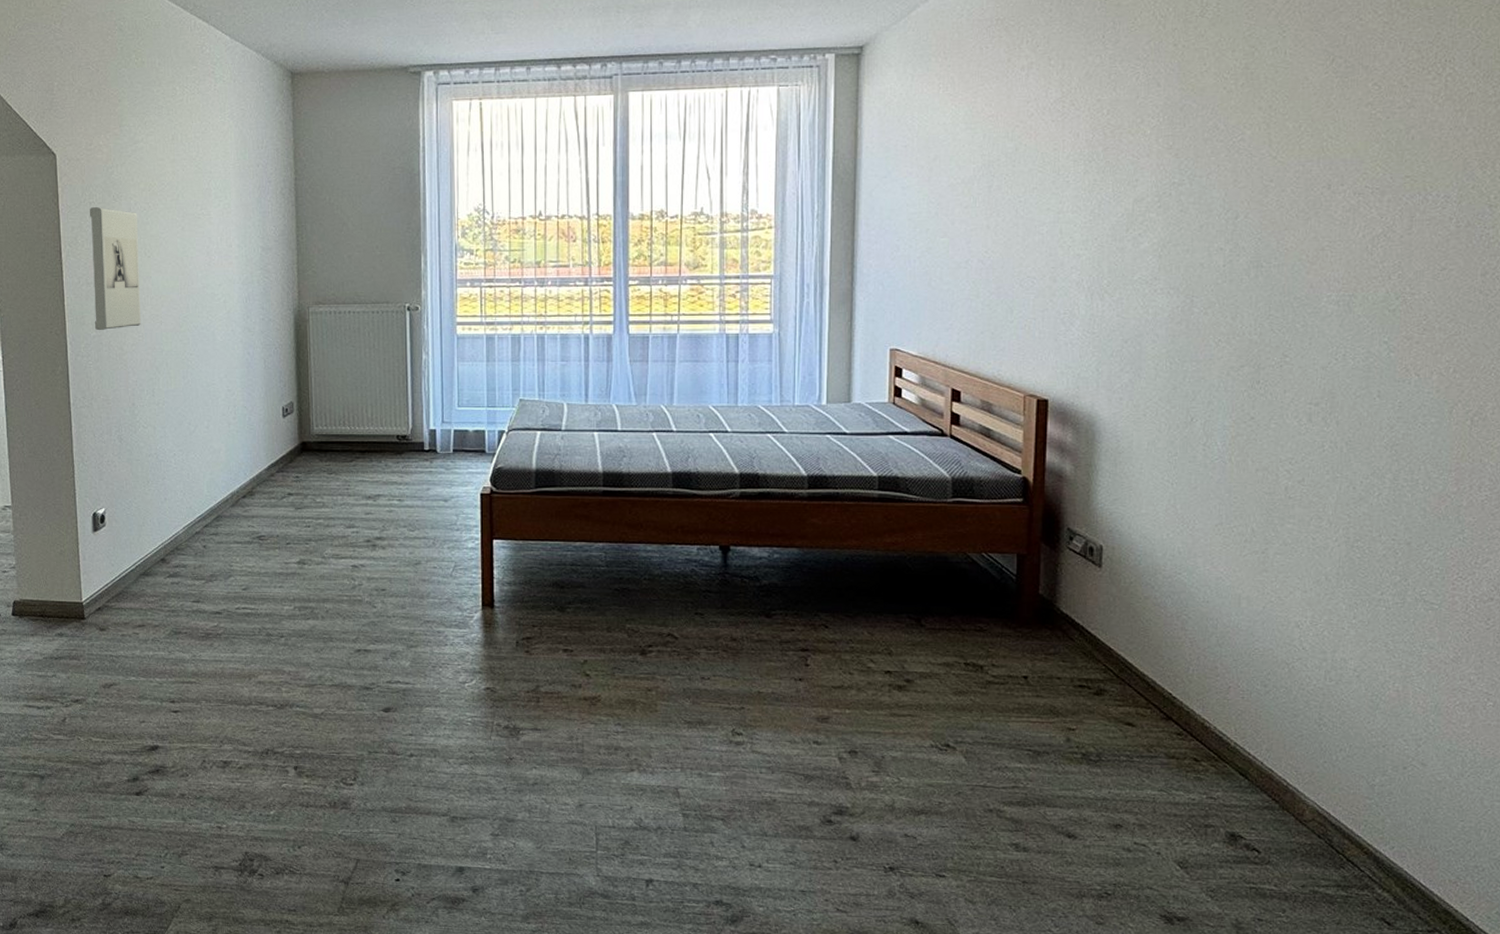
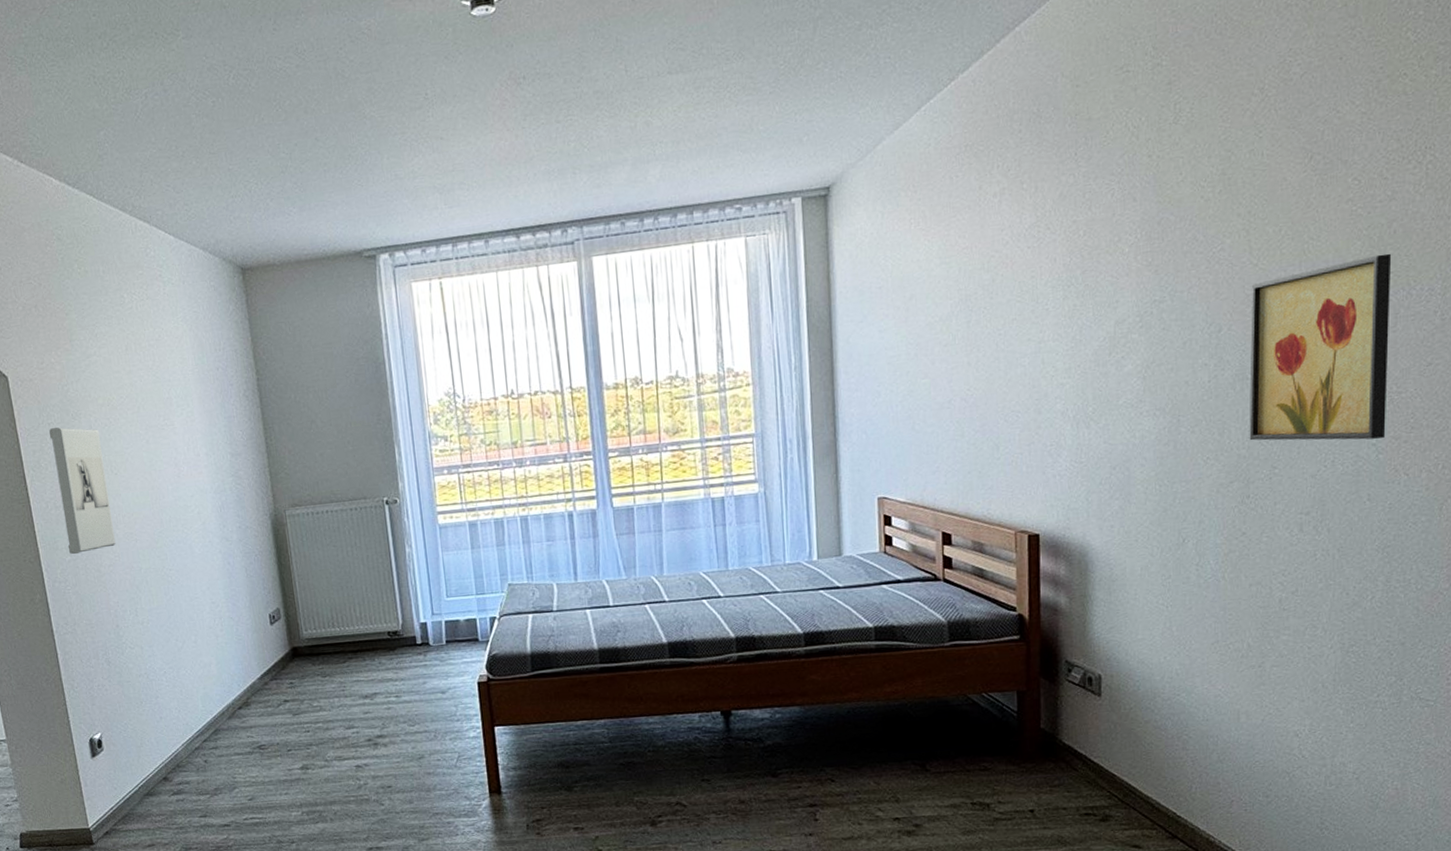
wall art: none [1261,158,1409,337] -> present [1249,253,1392,441]

